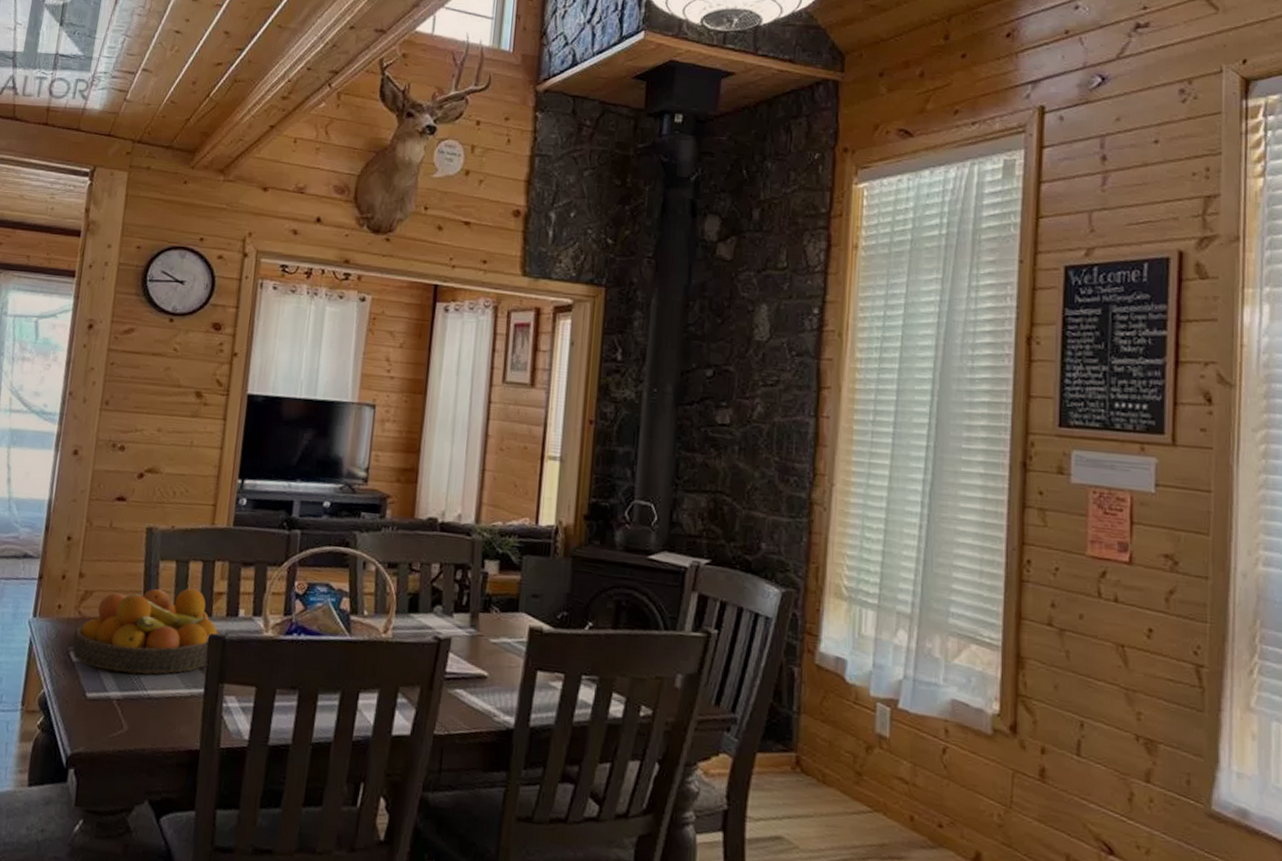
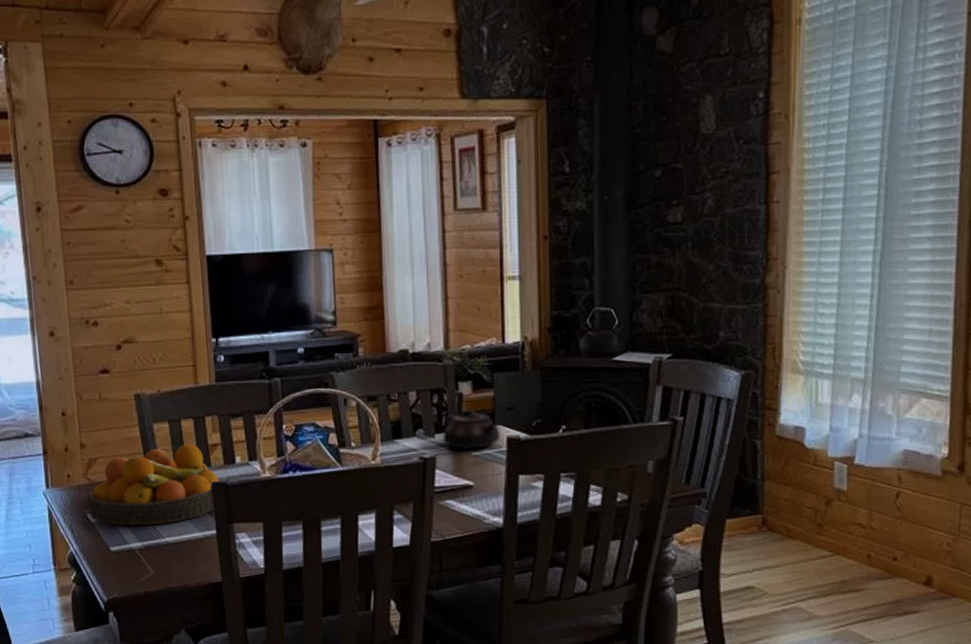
teapot: none [461,591,523,636] -> present [443,410,500,450]

